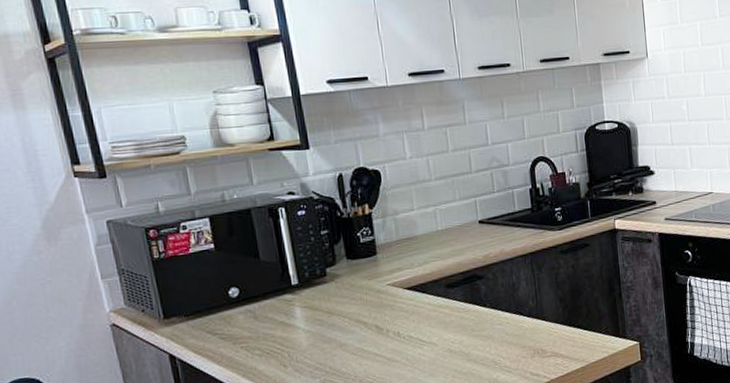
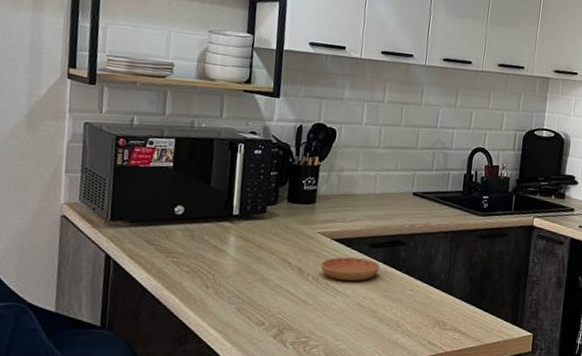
saucer: none [398,301,462,330] -> present [320,257,380,281]

